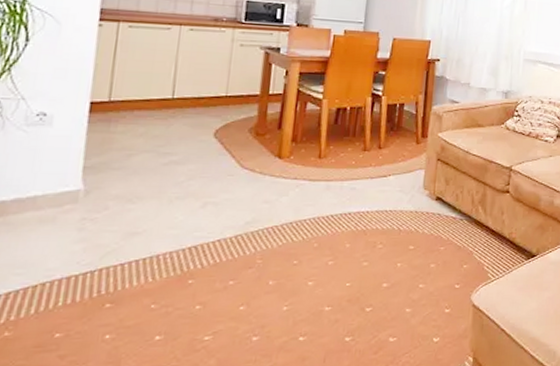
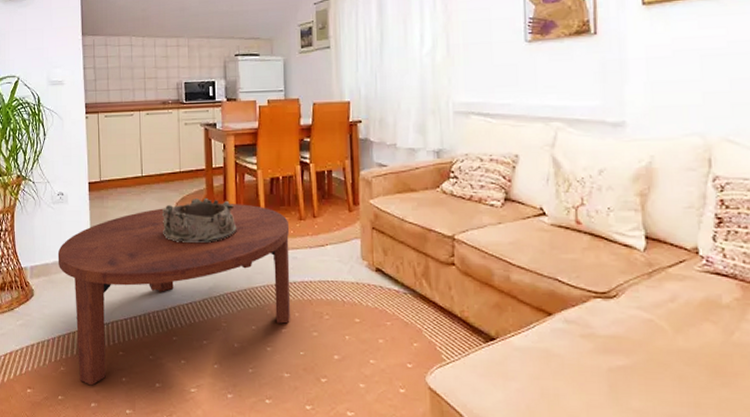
coffee table: none [22,133,351,351] -> present [57,204,291,386]
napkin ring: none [192,125,290,175] -> present [161,197,237,244]

